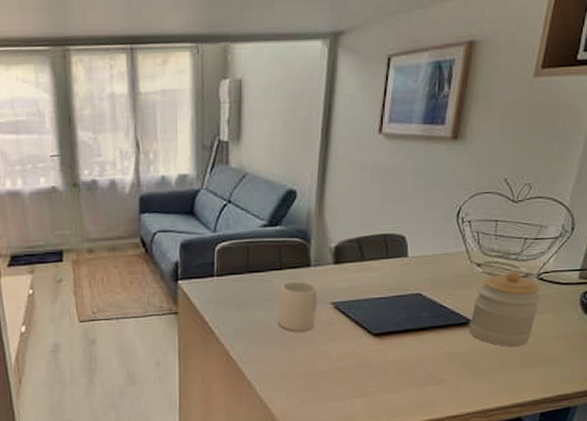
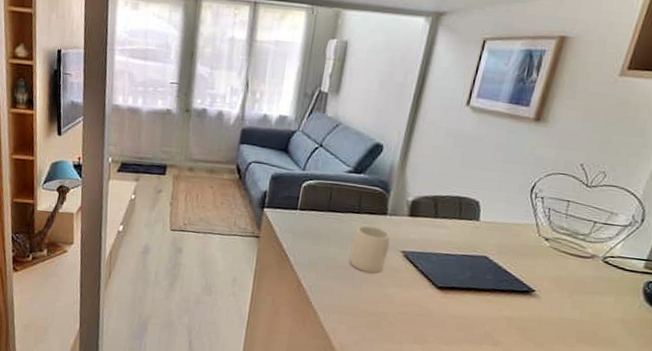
jar: present [469,270,542,346] -> none [530,249,605,322]

